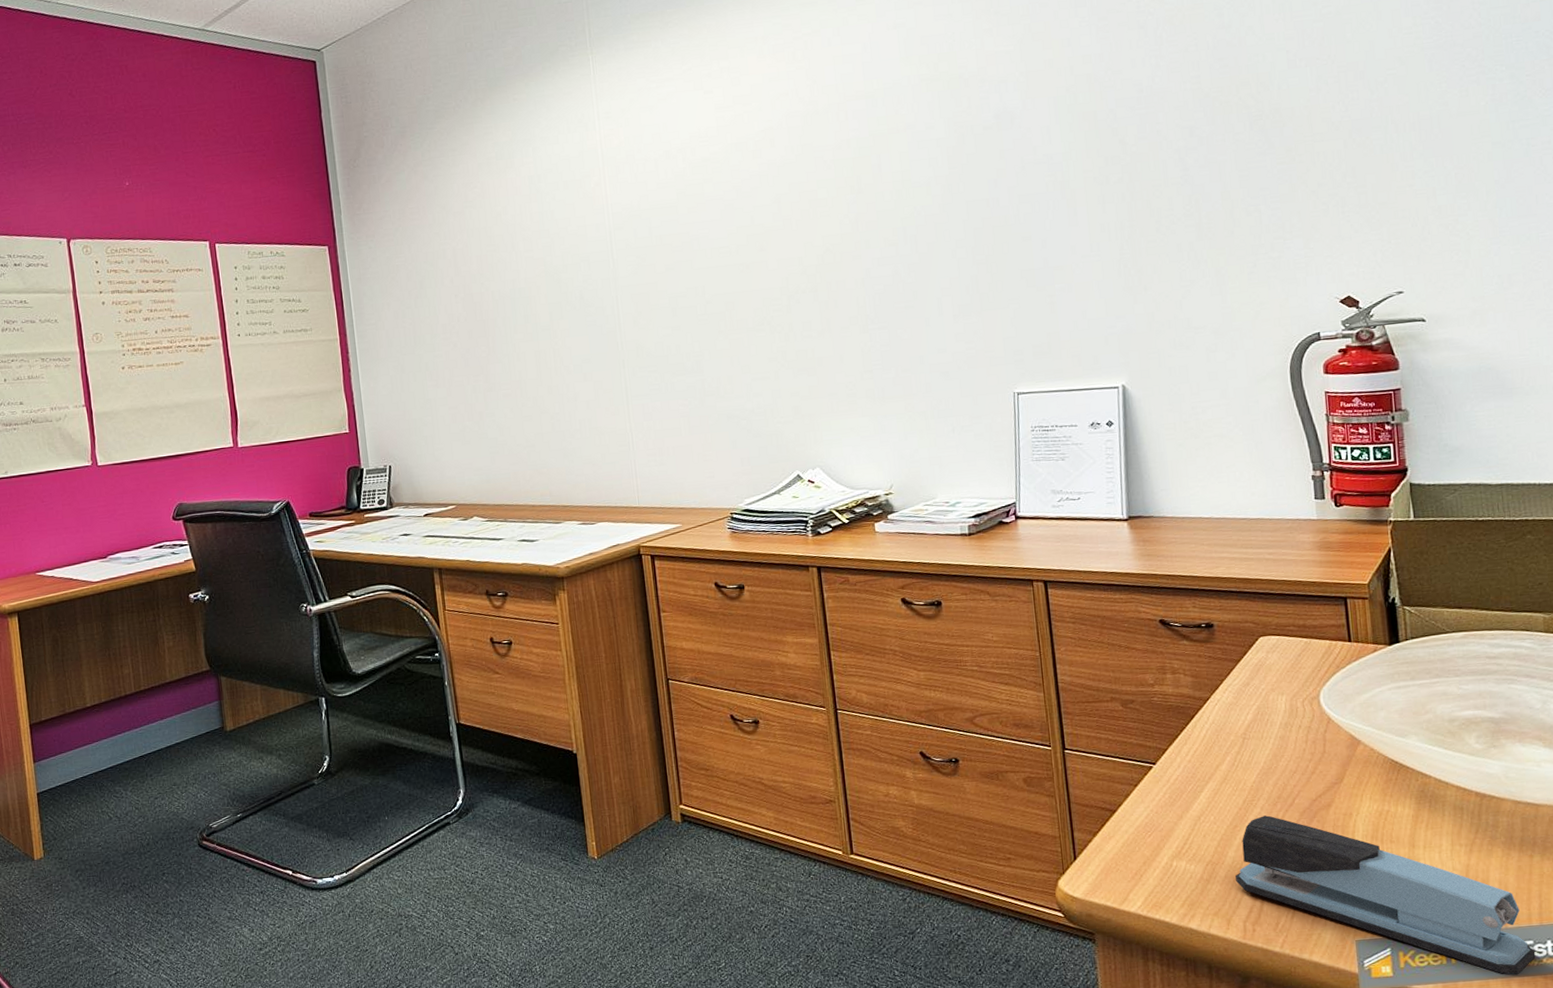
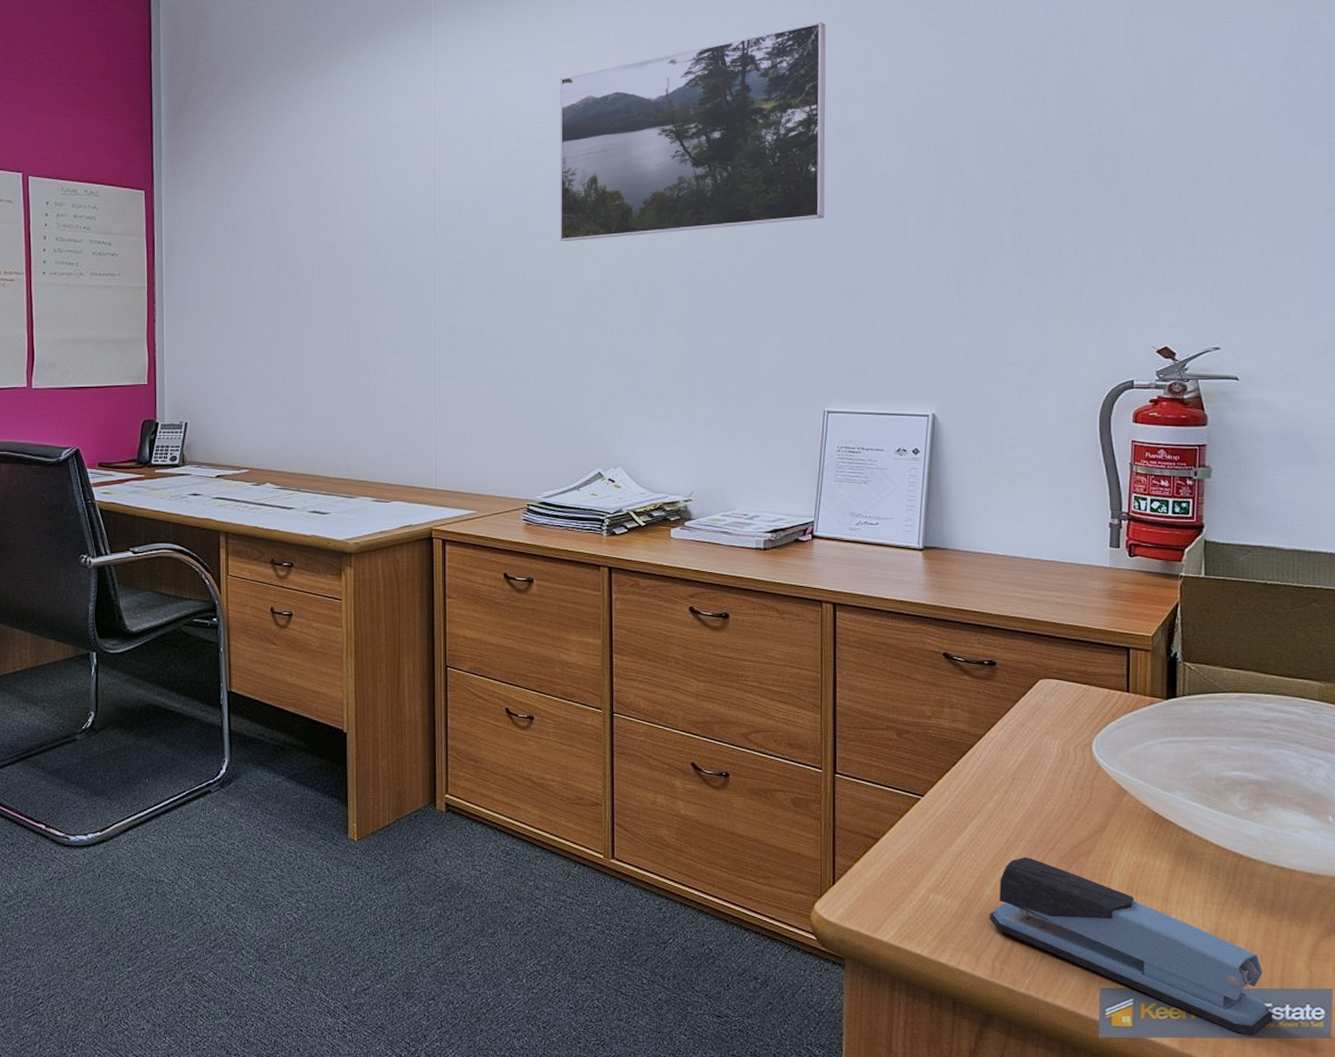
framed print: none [719,14,994,254] -> present [559,21,826,242]

